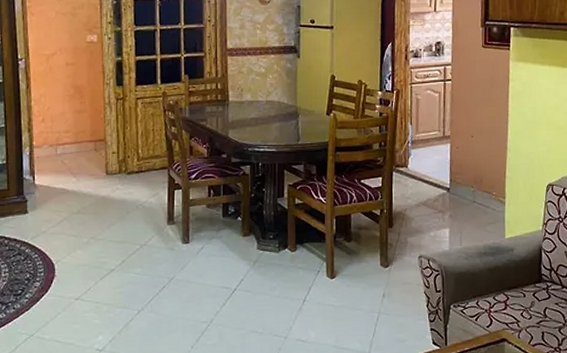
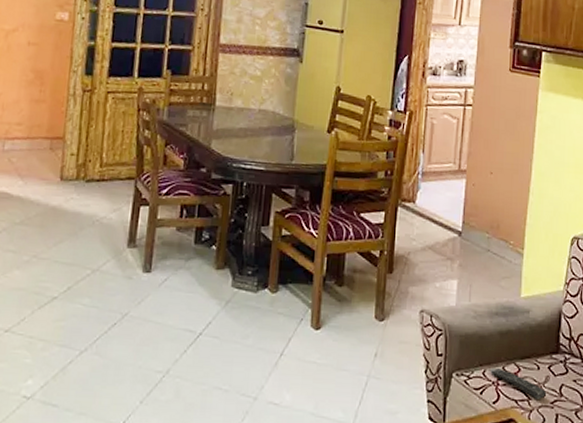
remote control: none [483,299,533,321] -> present [490,368,547,399]

